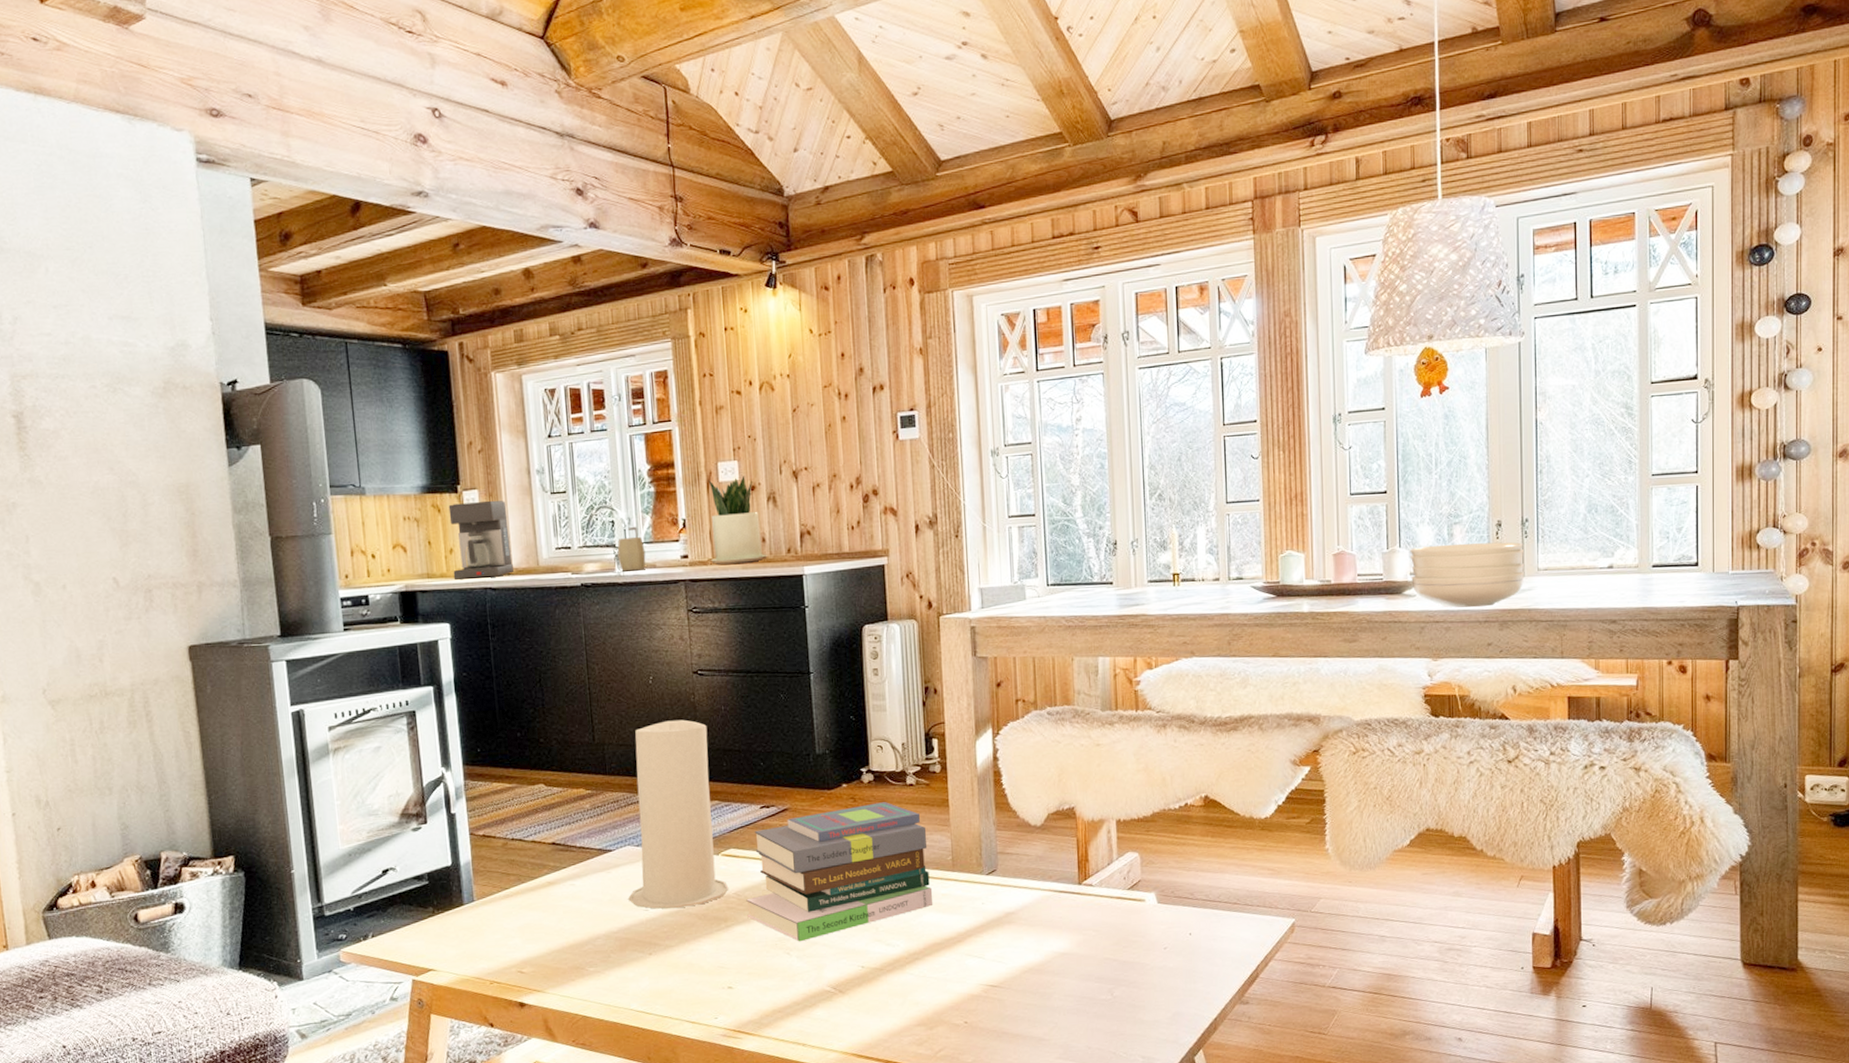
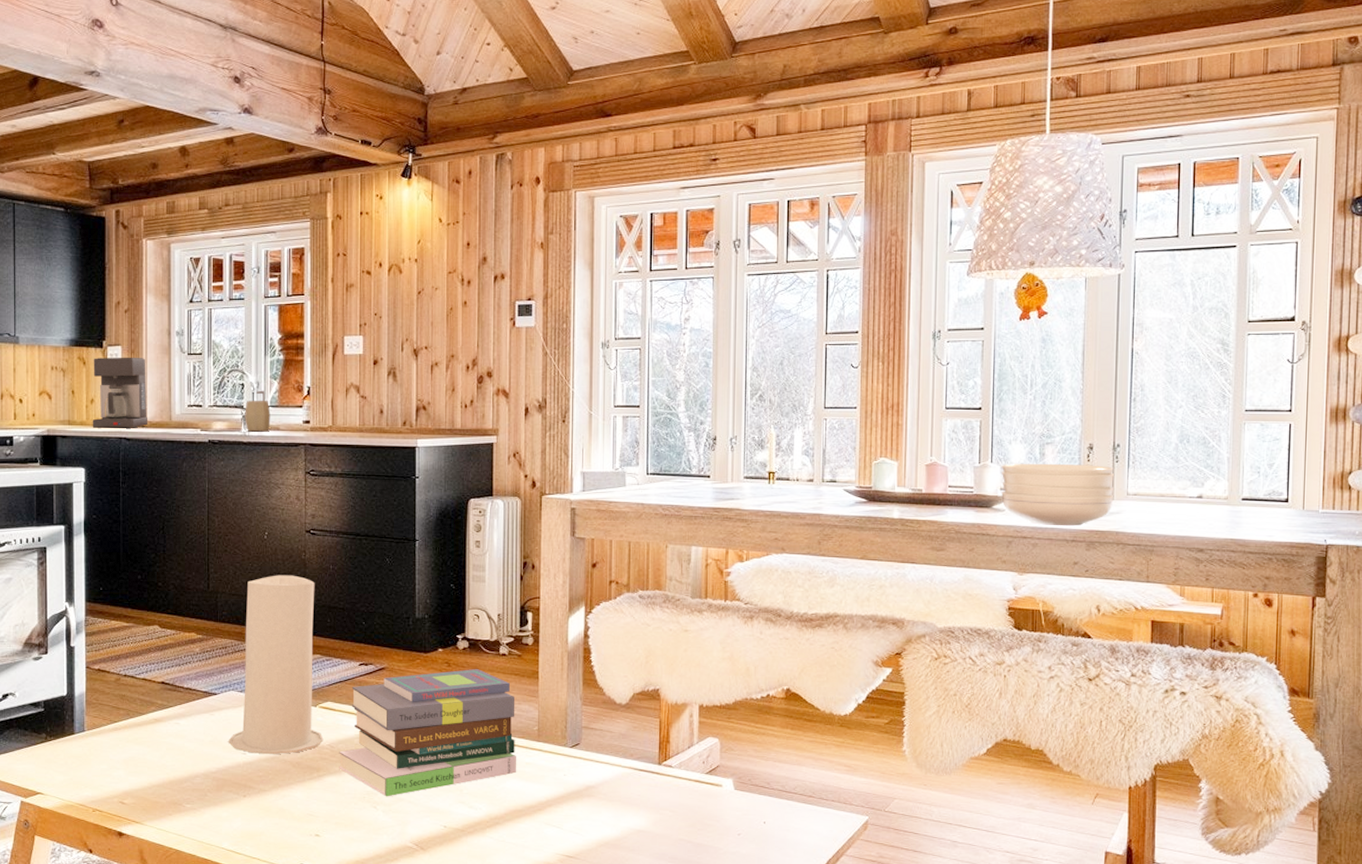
planter: present [708,475,767,565] -> none [330,350,384,433]

